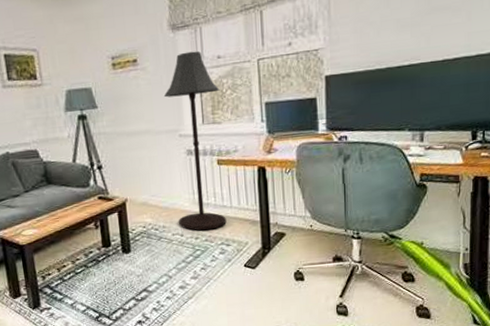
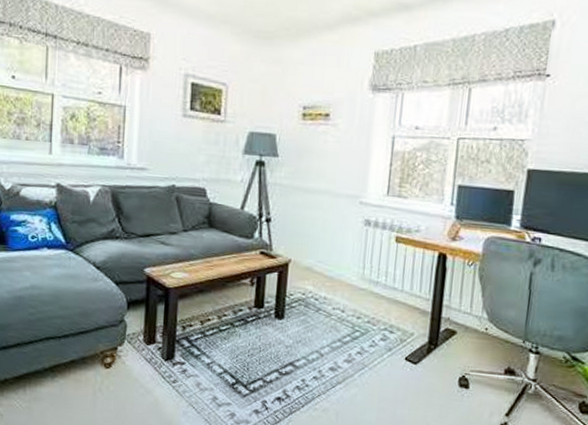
floor lamp: present [163,51,227,231] -> none [342,116,412,312]

